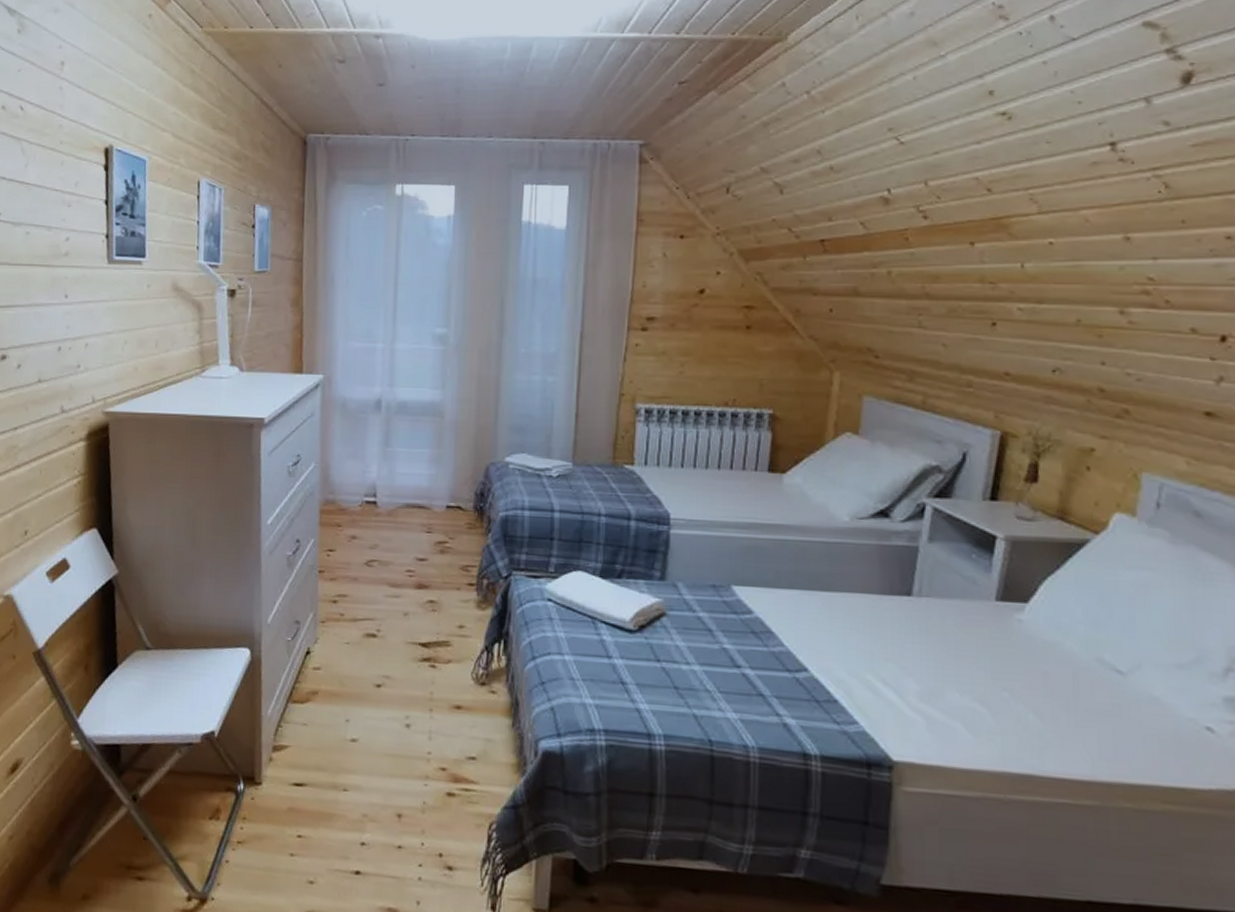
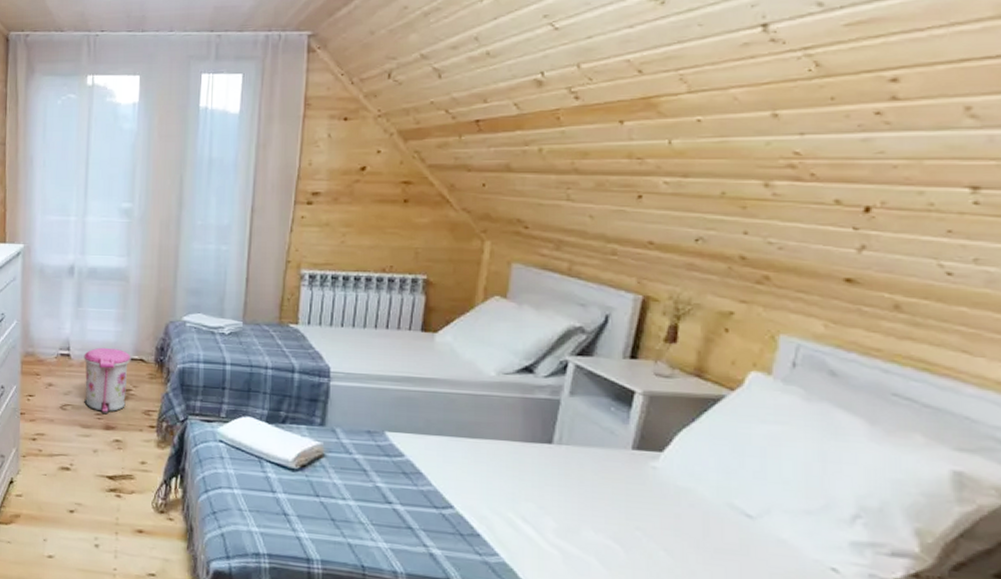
trash can: none [392,493,447,570] -> present [84,347,131,414]

